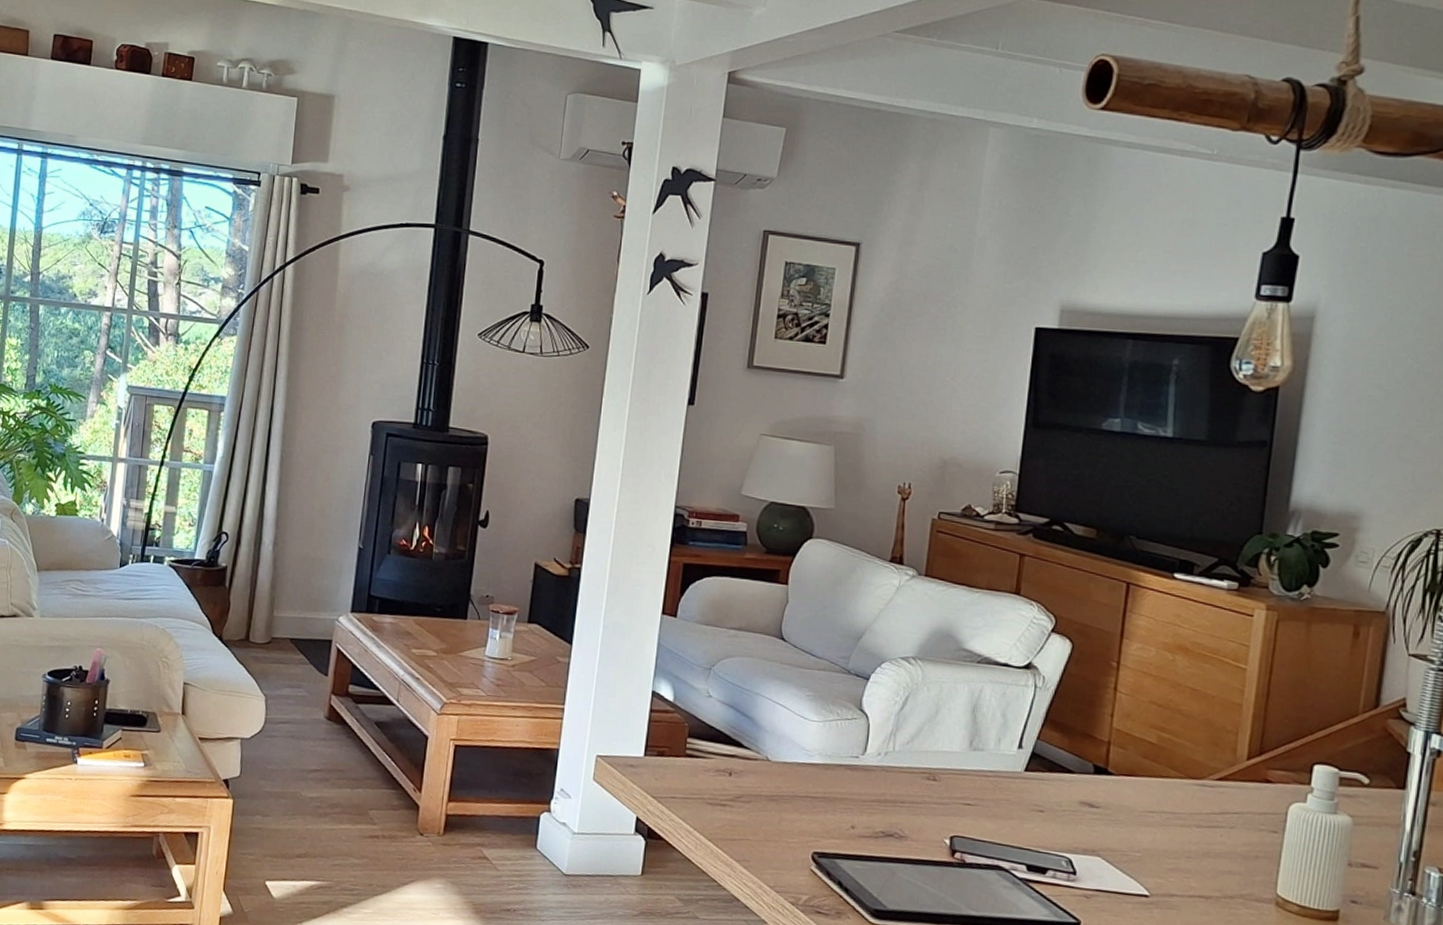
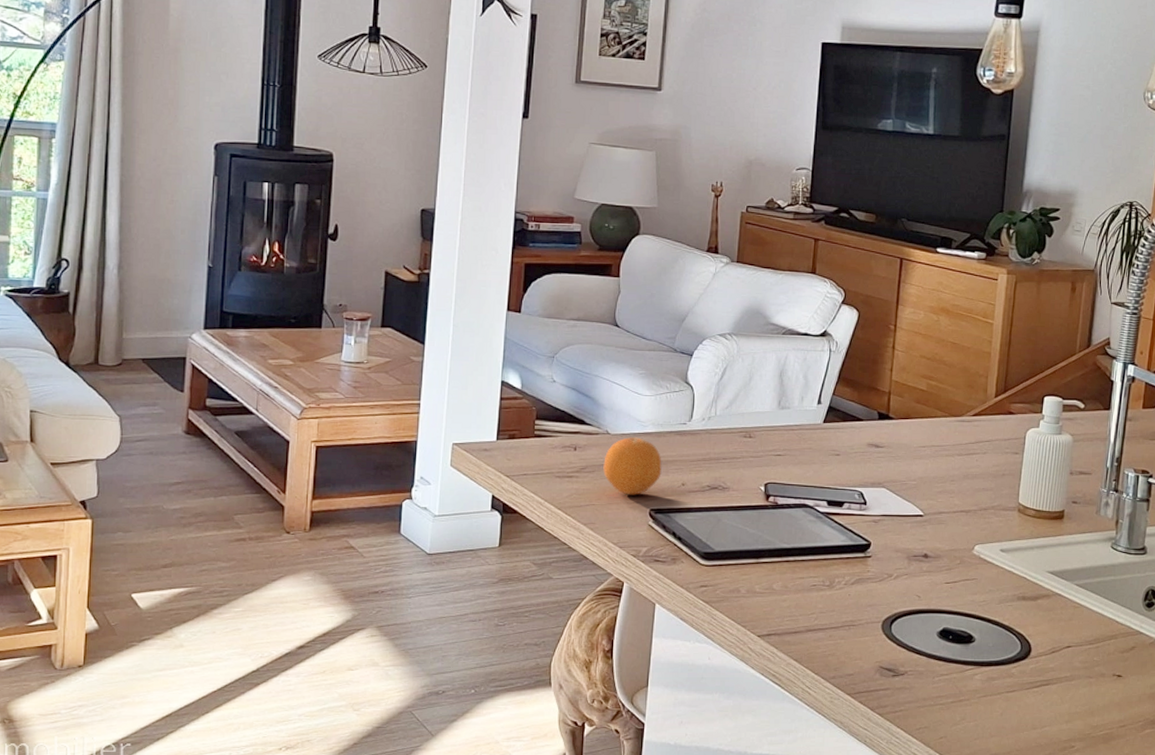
fruit: none [761,766,829,834] -> present [603,437,662,495]

